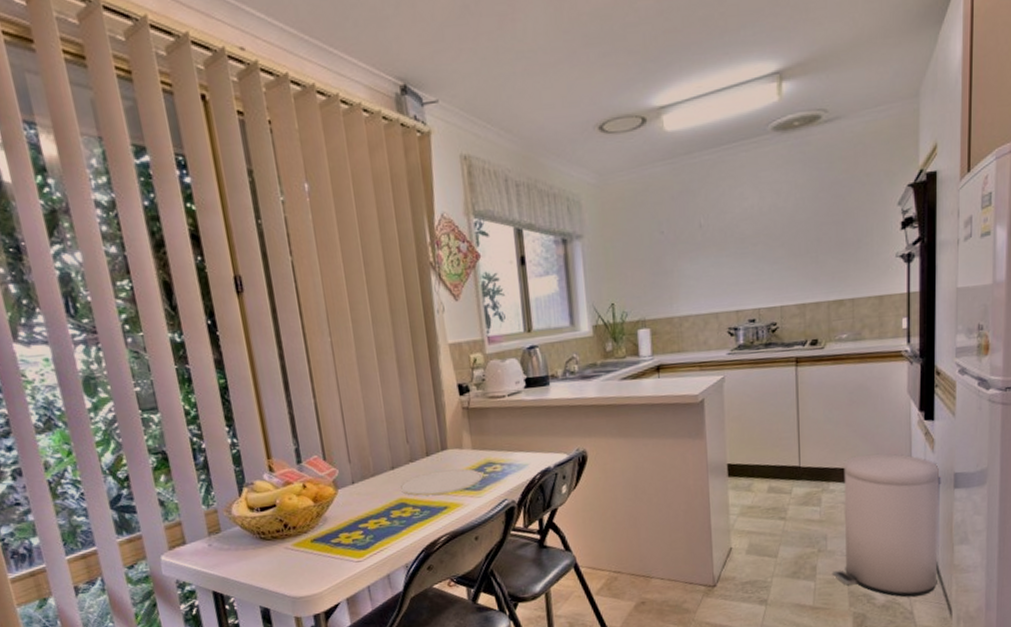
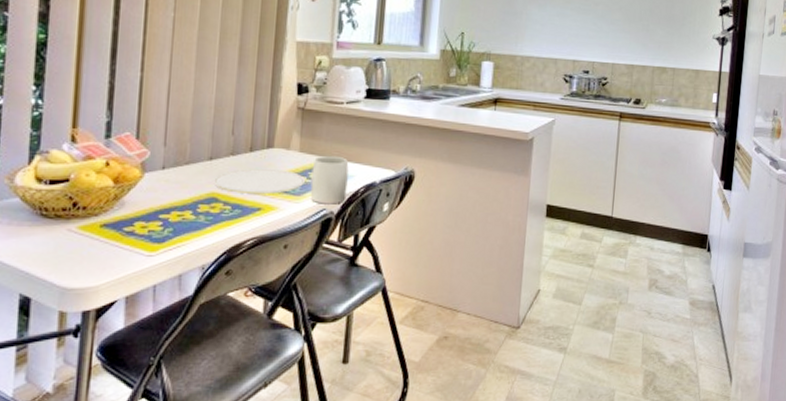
mug: none [487,448,525,495] -> present [310,155,349,205]
pedal bin: present [831,453,941,597] -> none [629,214,733,360]

